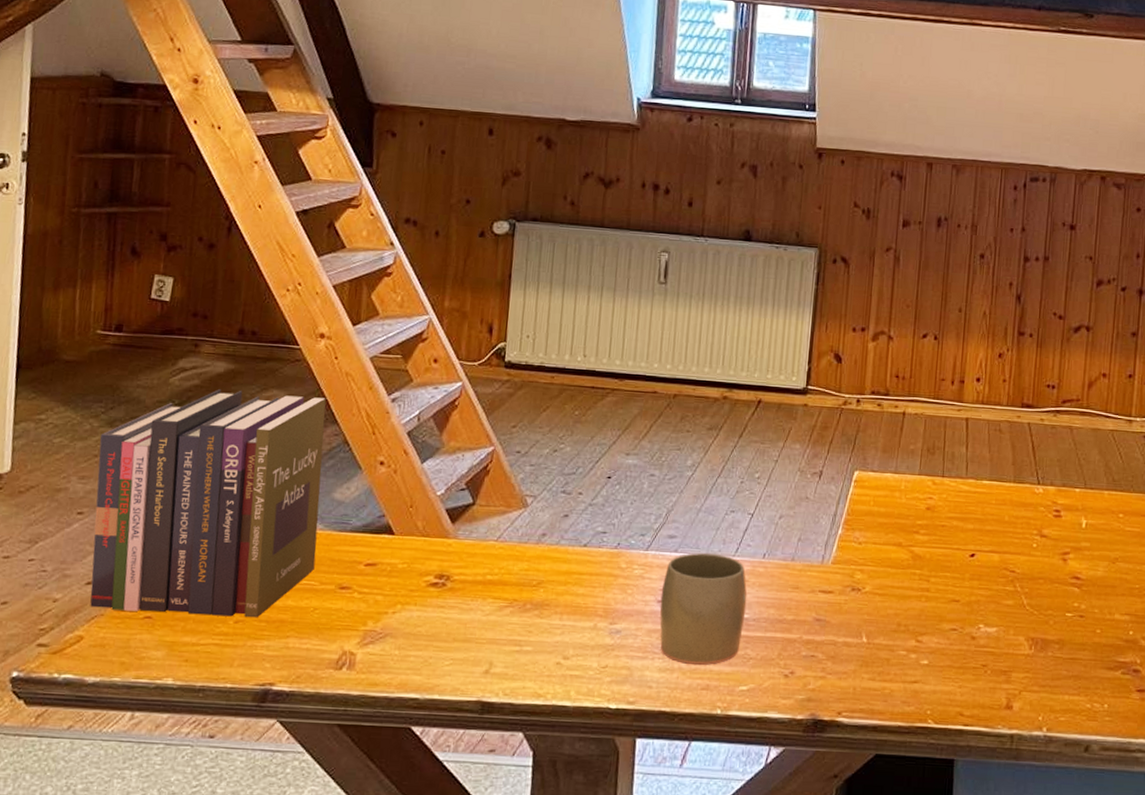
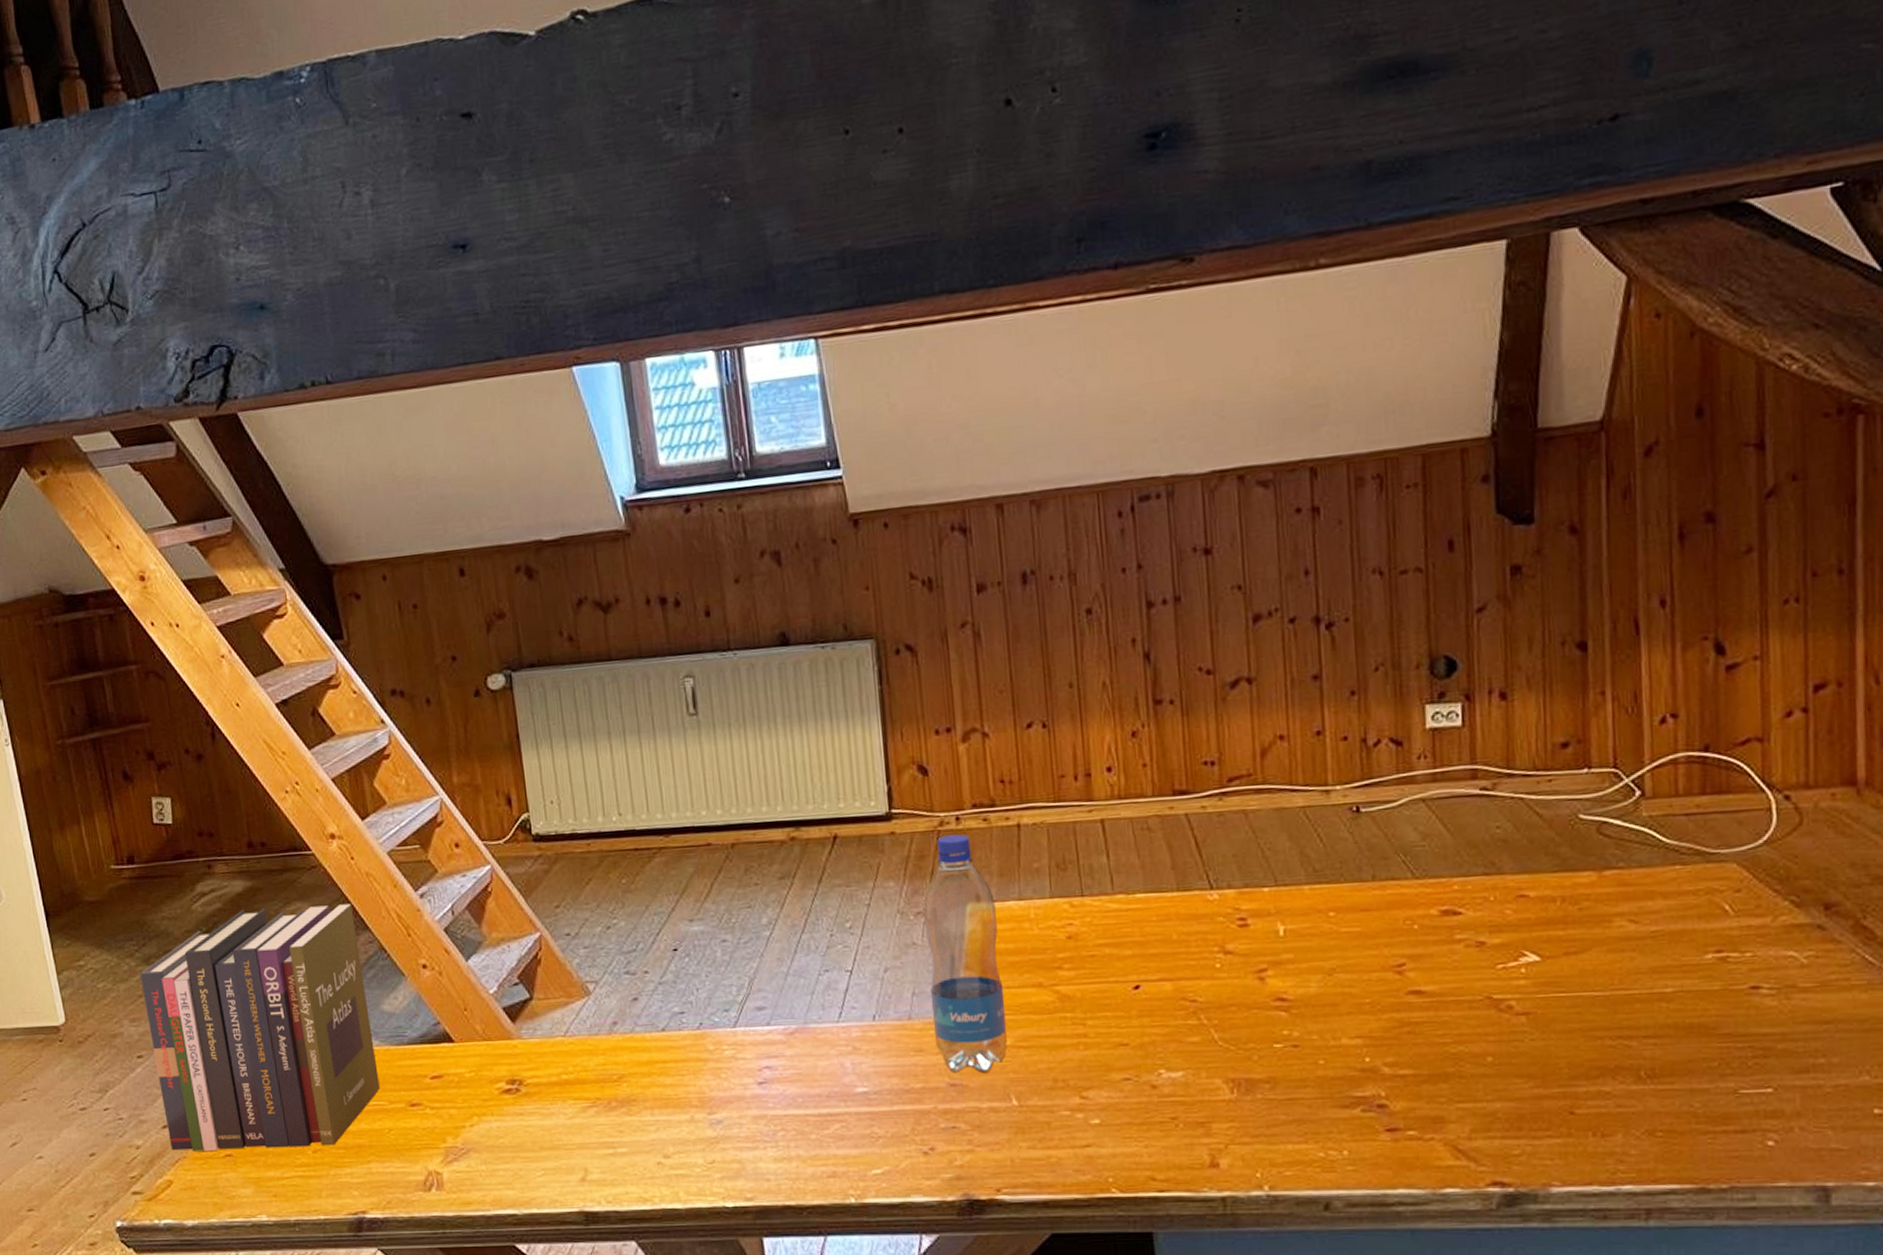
mug: present [659,553,747,665] -> none [760,1022,864,1150]
bottle: none [810,413,876,612] -> present [923,834,1007,1073]

